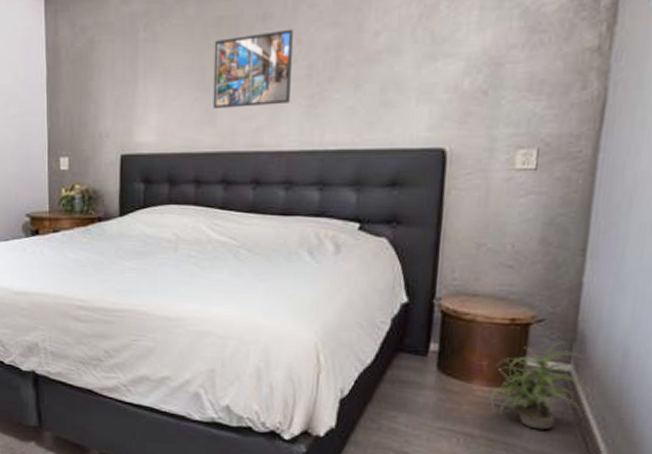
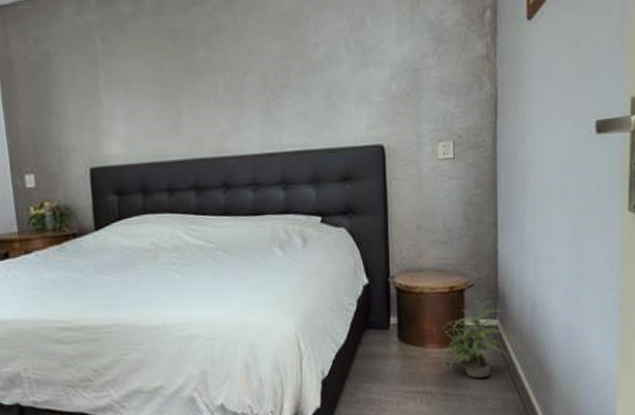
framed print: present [213,29,293,110] -> none [172,40,249,119]

